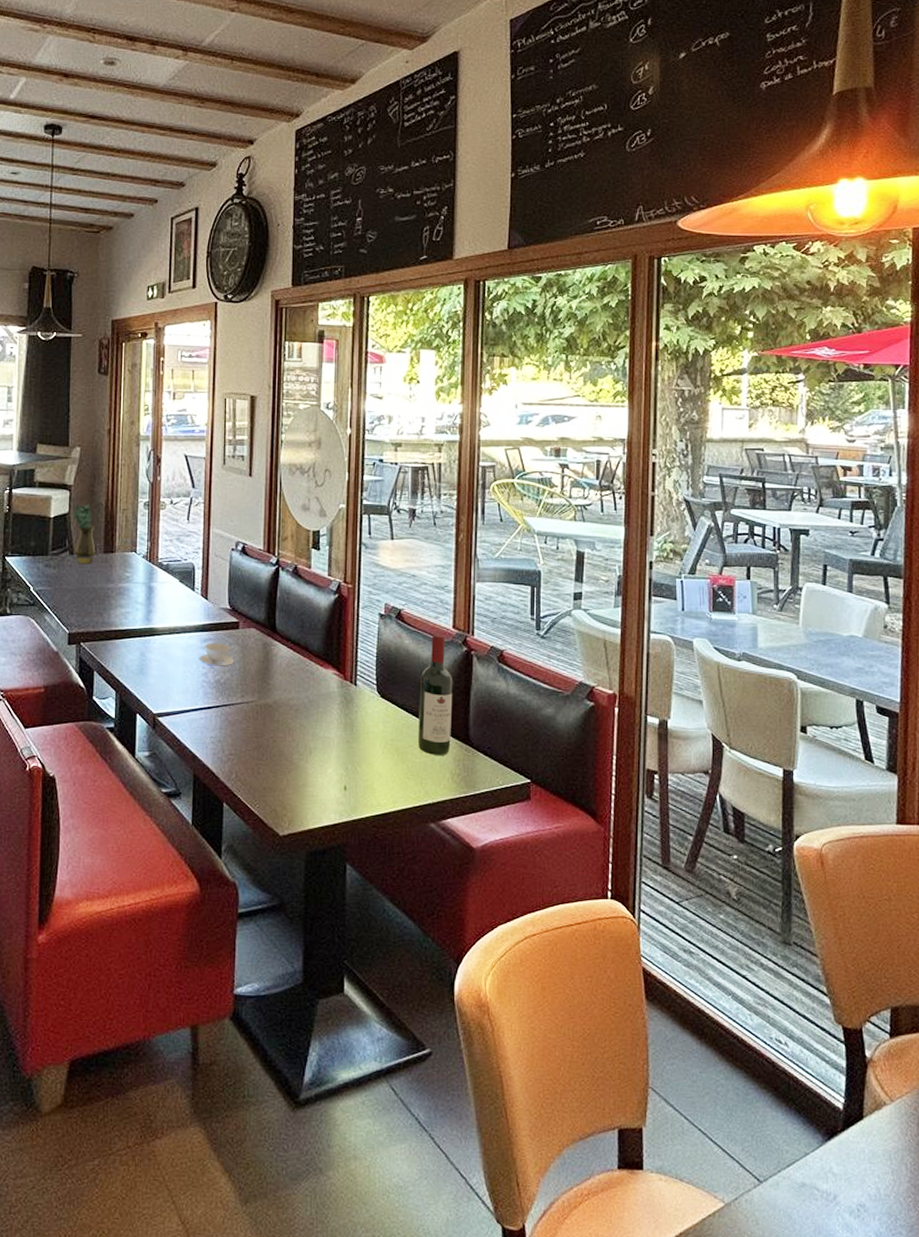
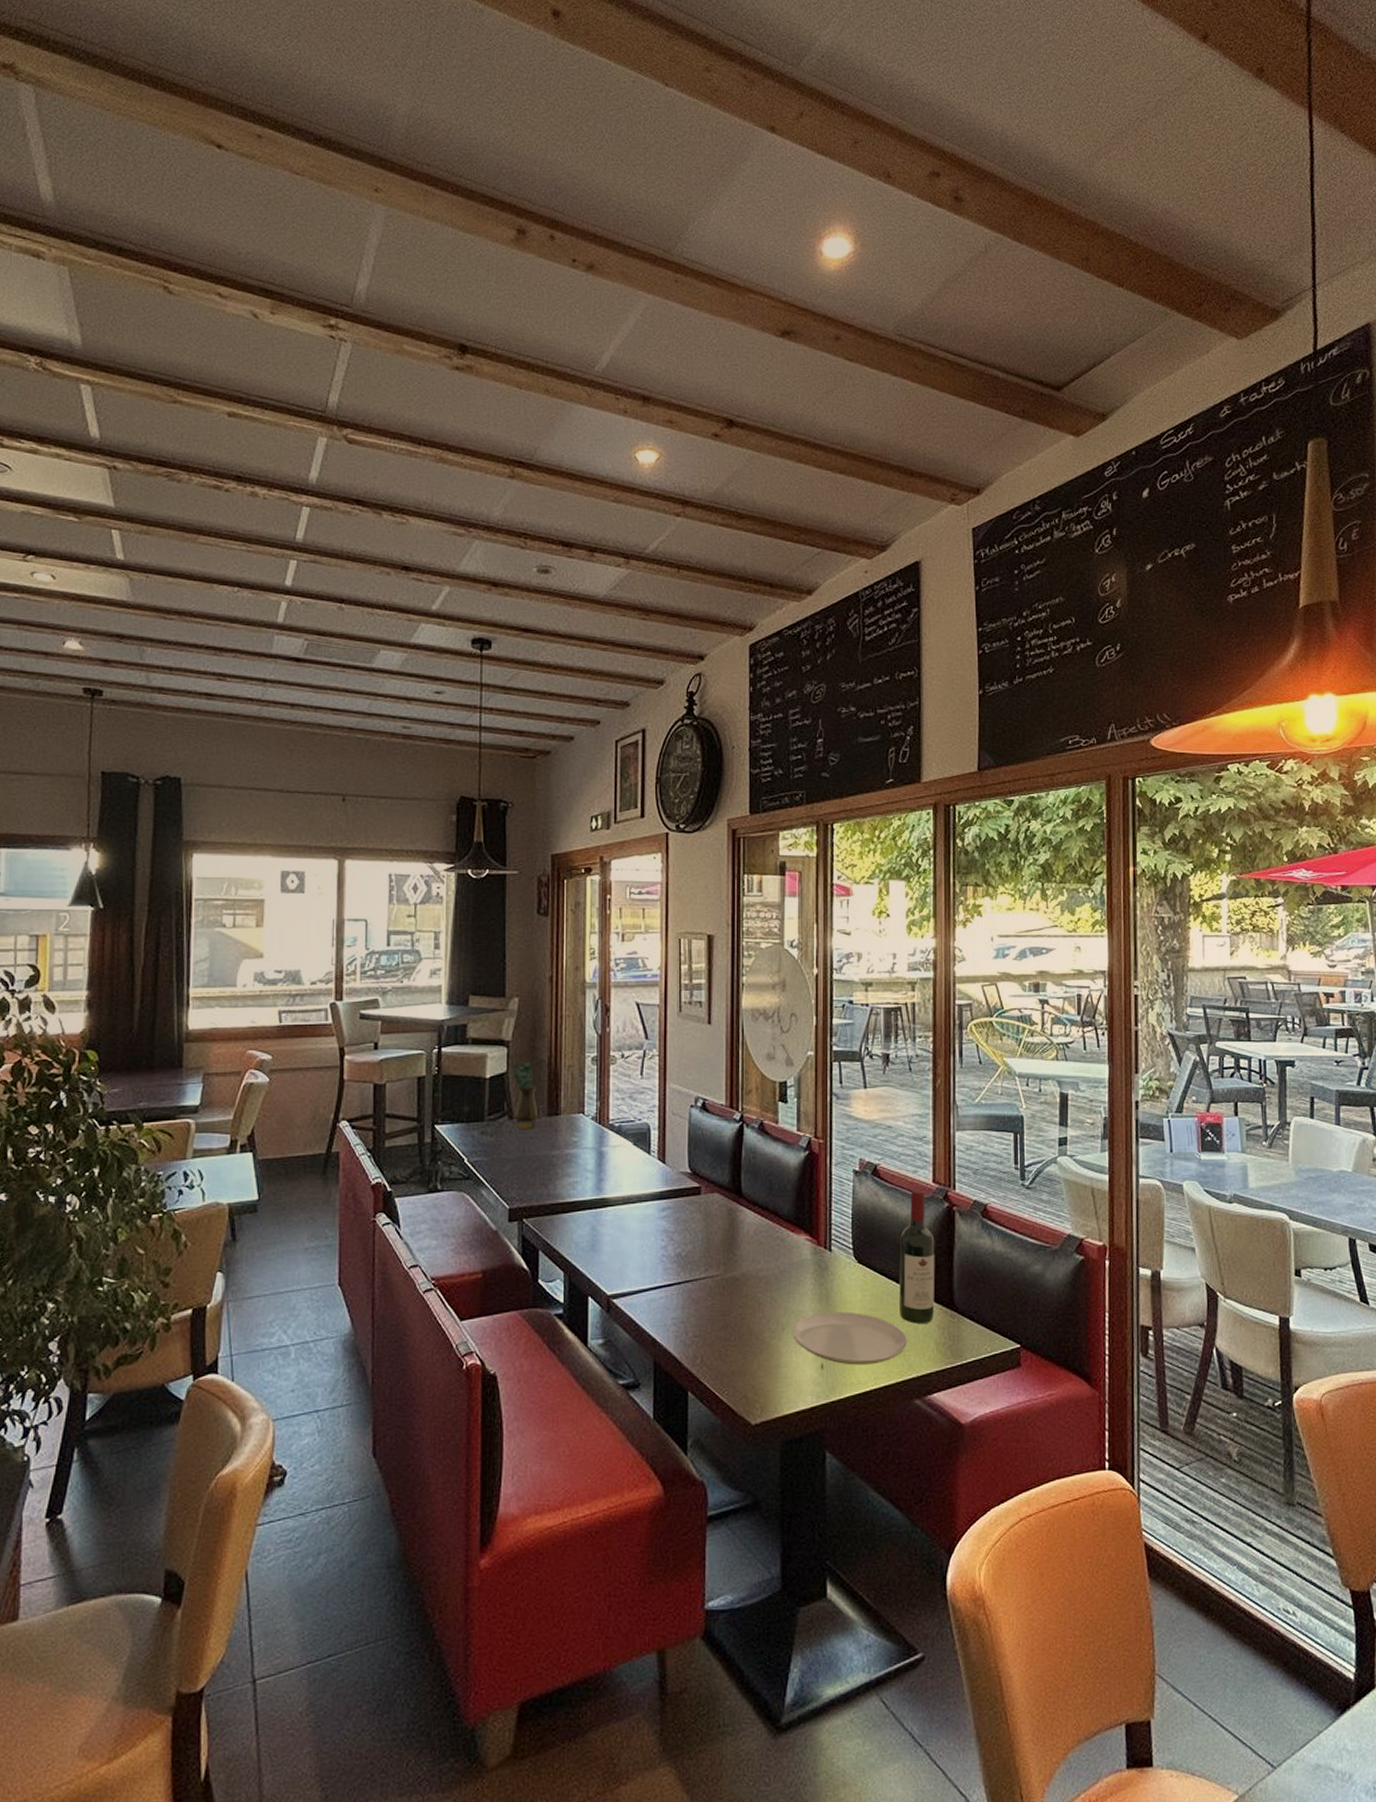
teacup: present [199,642,235,667] -> none [657,1211,697,1238]
plate: none [319,740,425,789] -> present [792,1311,908,1365]

